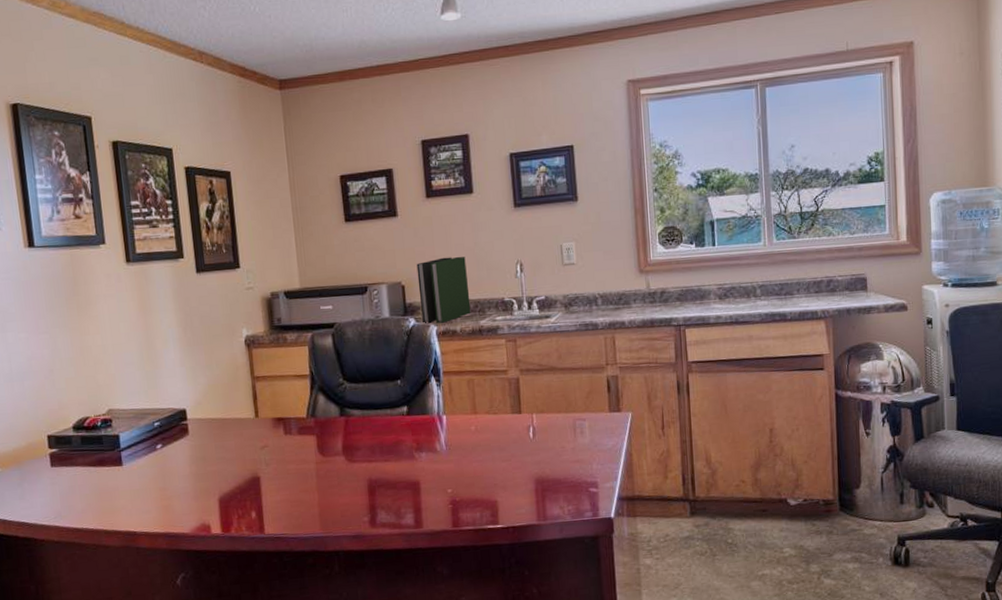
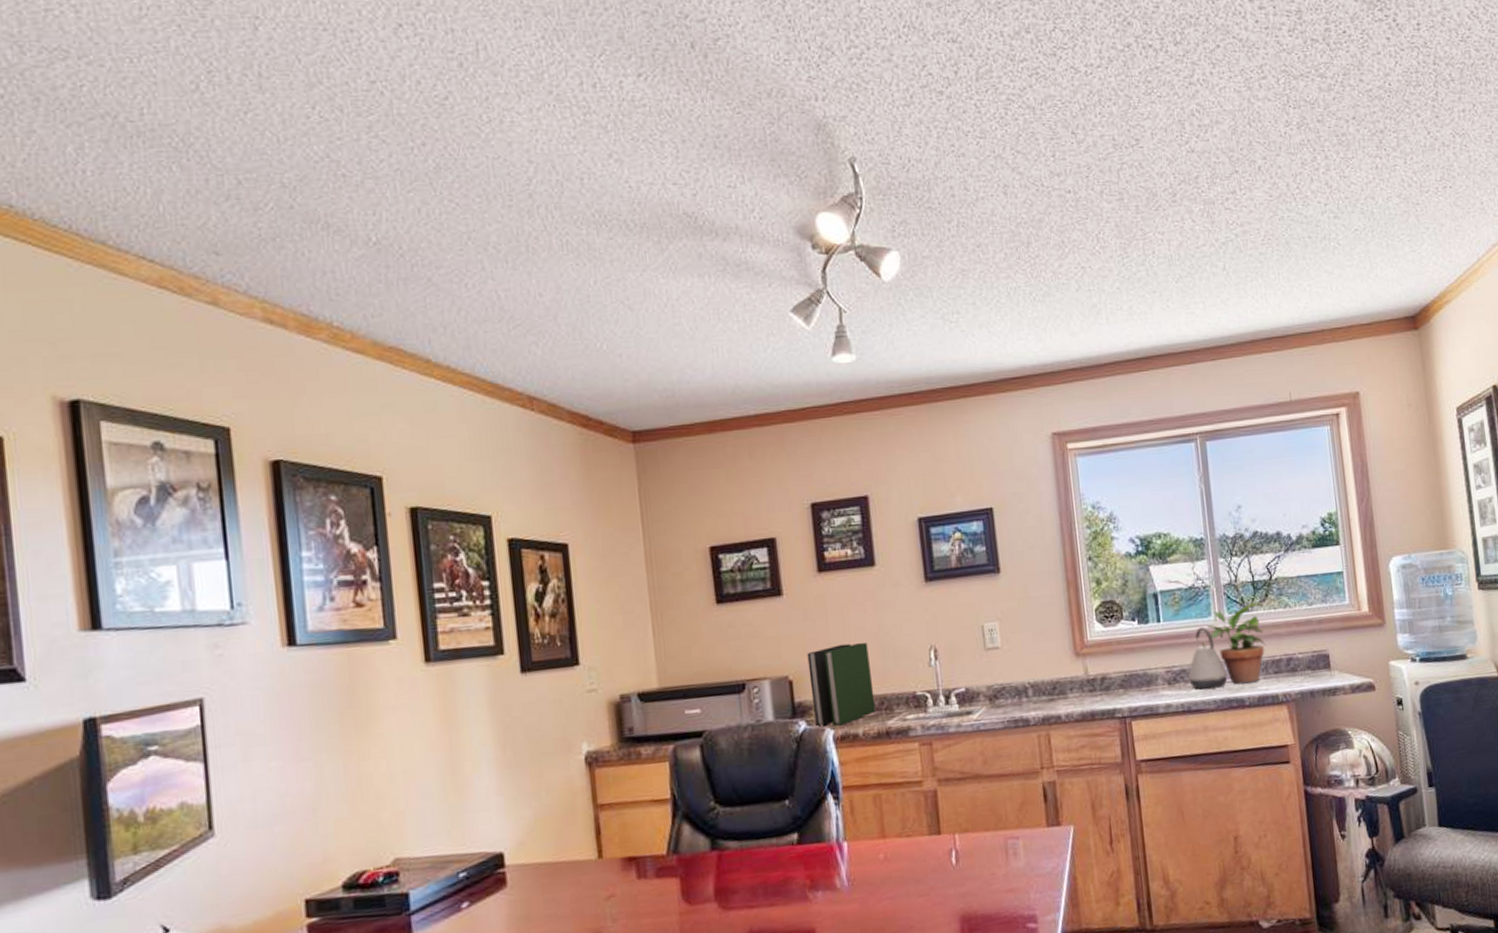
kettle: none [737,250,772,304] -> present [1188,626,1227,689]
potted plant: none [756,230,810,300] -> present [1206,602,1266,684]

